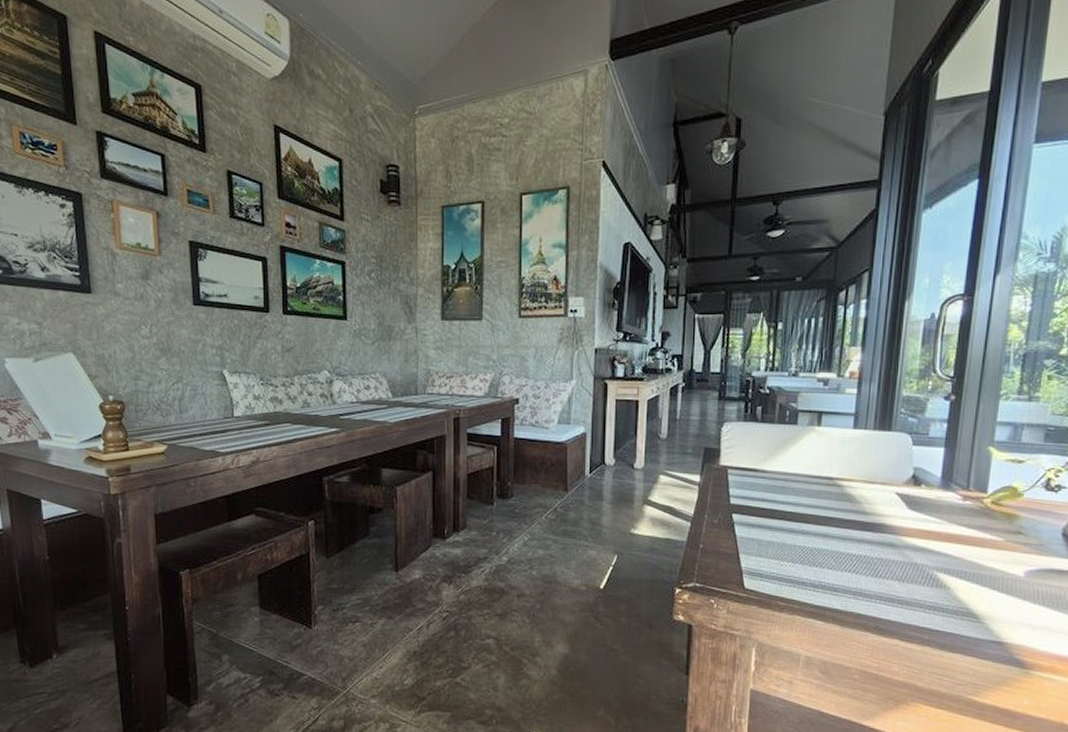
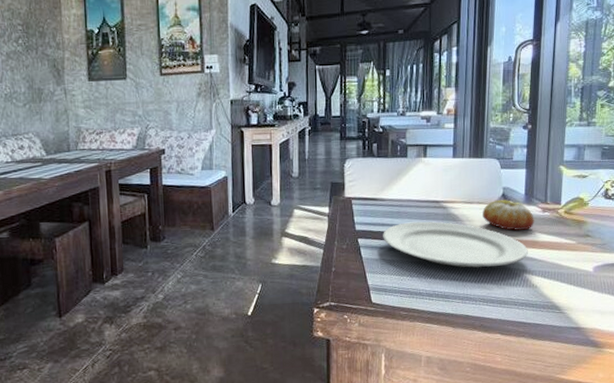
plate: none [762,499,941,560] -> present [383,221,528,268]
fruit: none [886,482,952,521] -> present [483,200,534,231]

